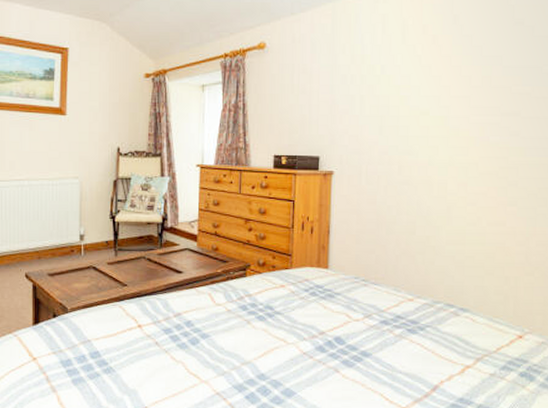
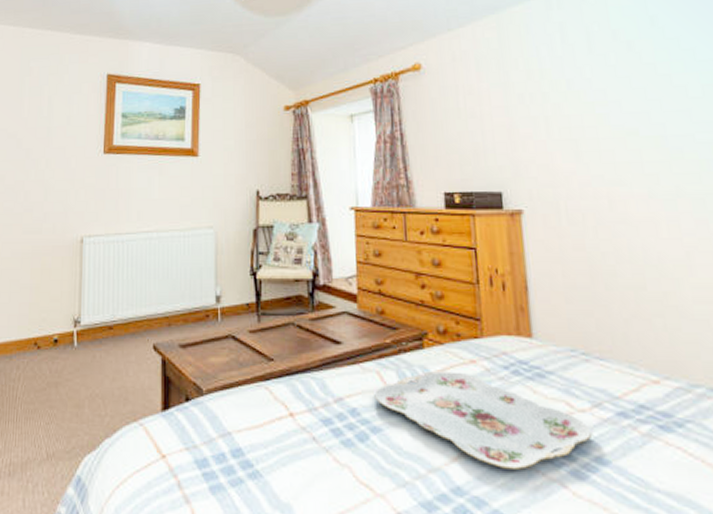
serving tray: none [205,293,362,361] -> present [374,371,593,470]

